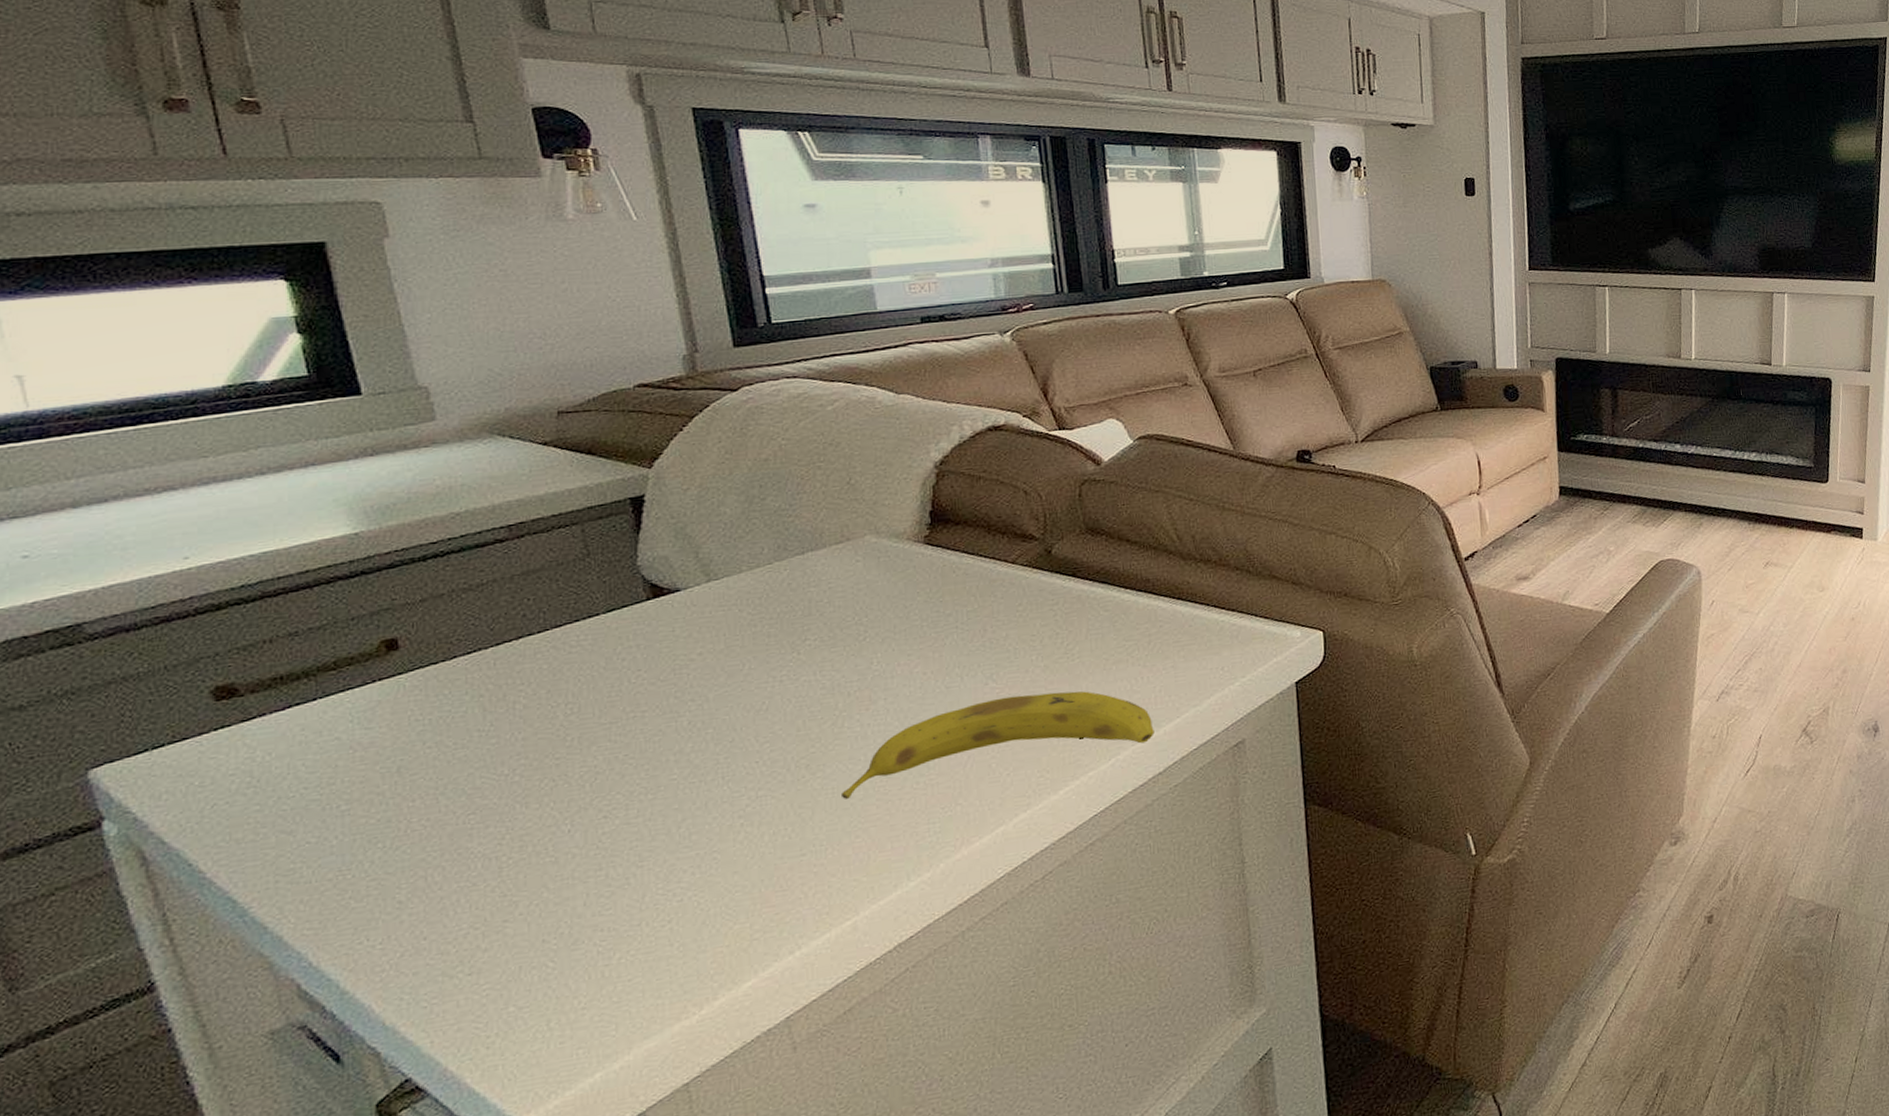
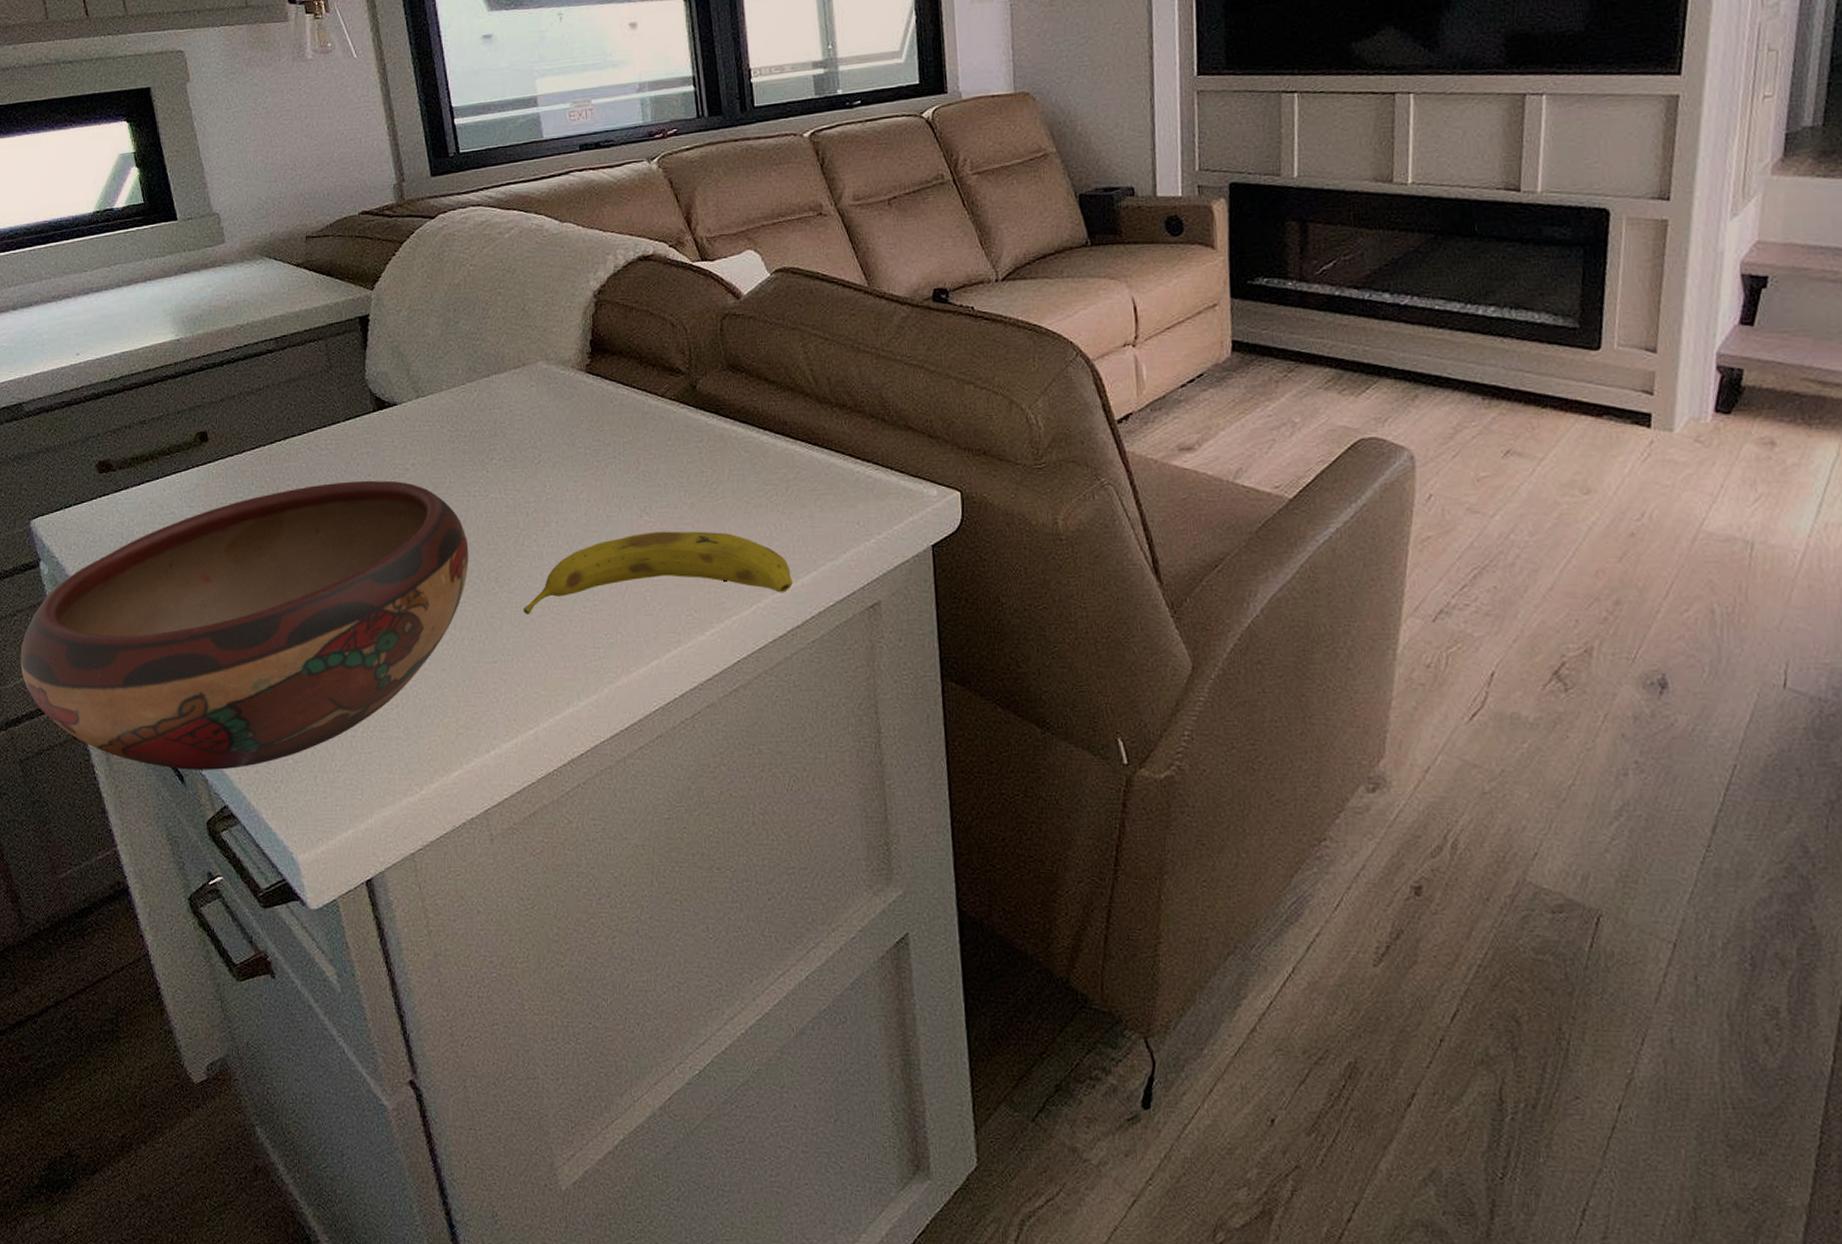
decorative bowl: none [58,673,773,1051] -> present [20,480,469,770]

